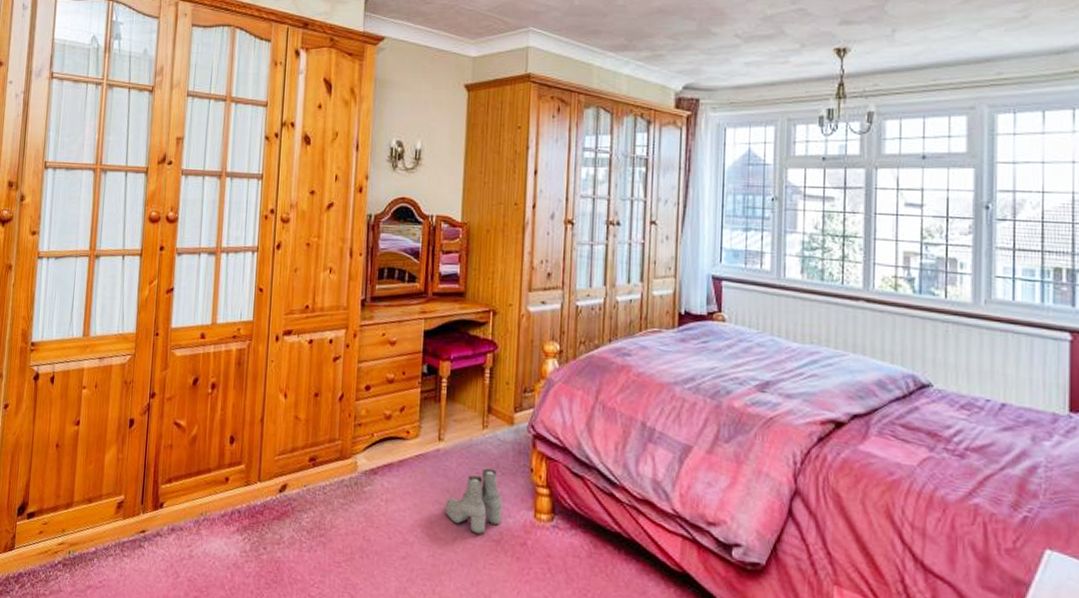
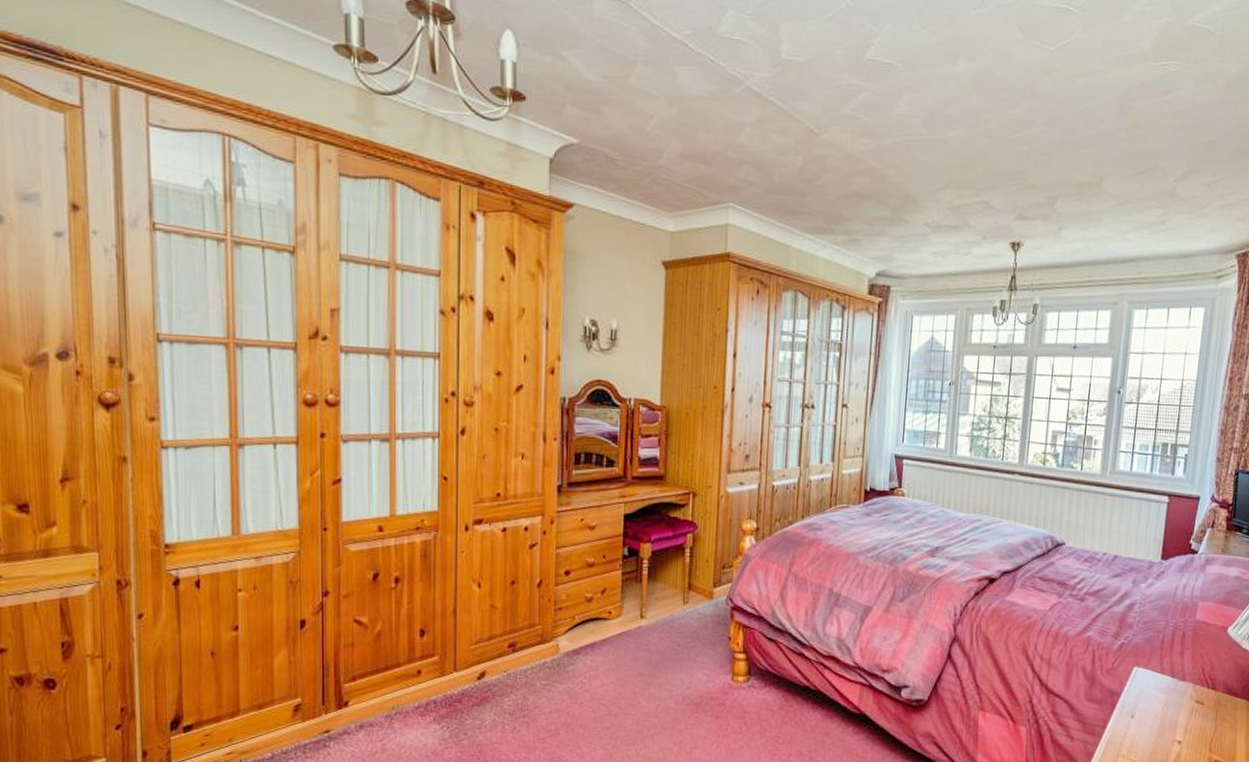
boots: present [445,468,503,534] -> none [648,640,703,699]

